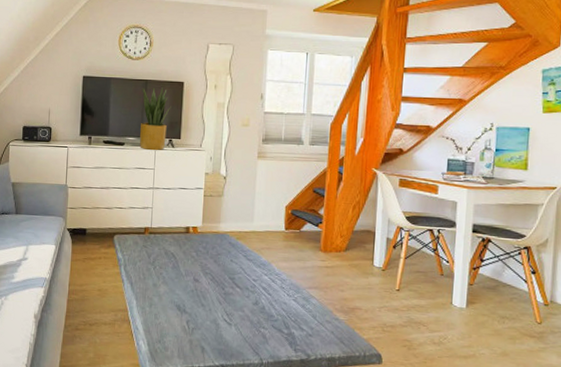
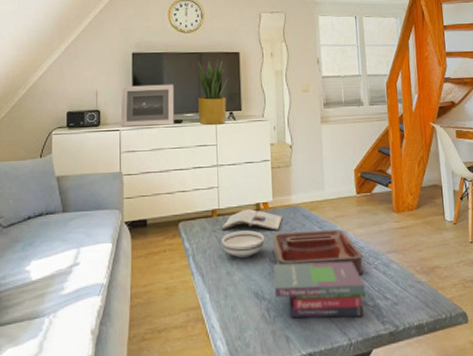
picture frame: none [69,106,119,147] -> present [120,84,175,127]
bowl: none [150,249,191,274] -> present [221,230,264,259]
magazine: none [152,230,210,254] -> present [221,208,282,231]
books: none [195,282,283,342] -> present [273,261,366,319]
decorative tray: none [197,256,283,305] -> present [272,229,363,276]

